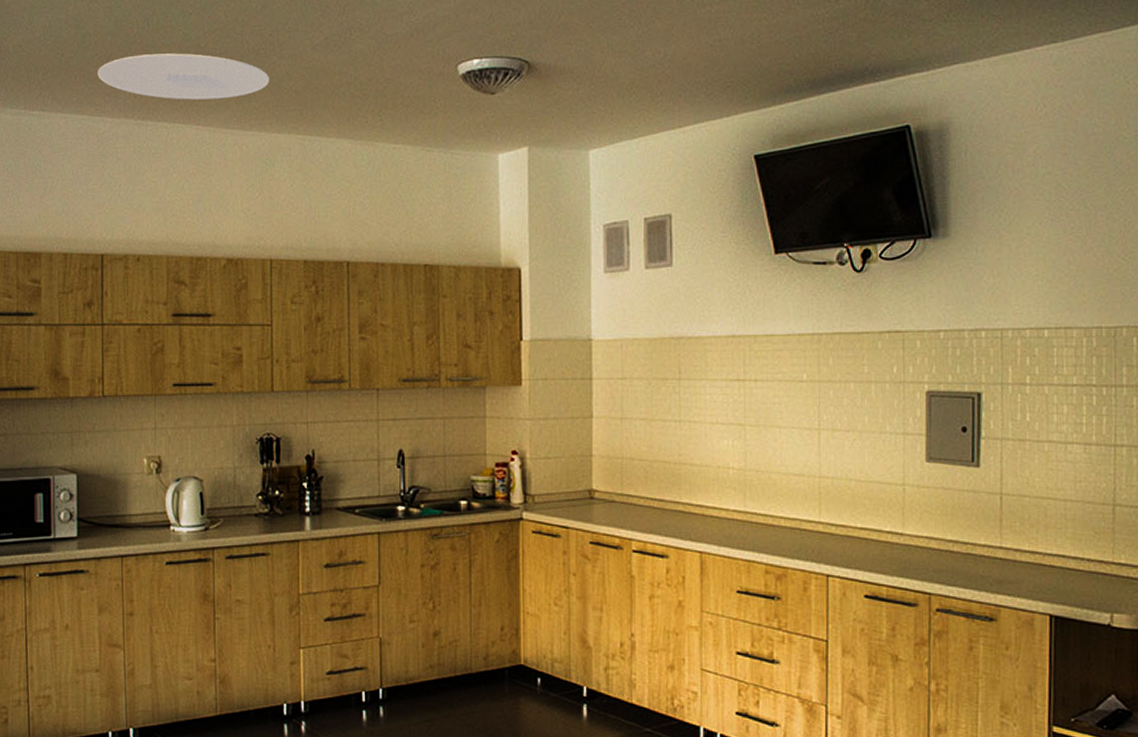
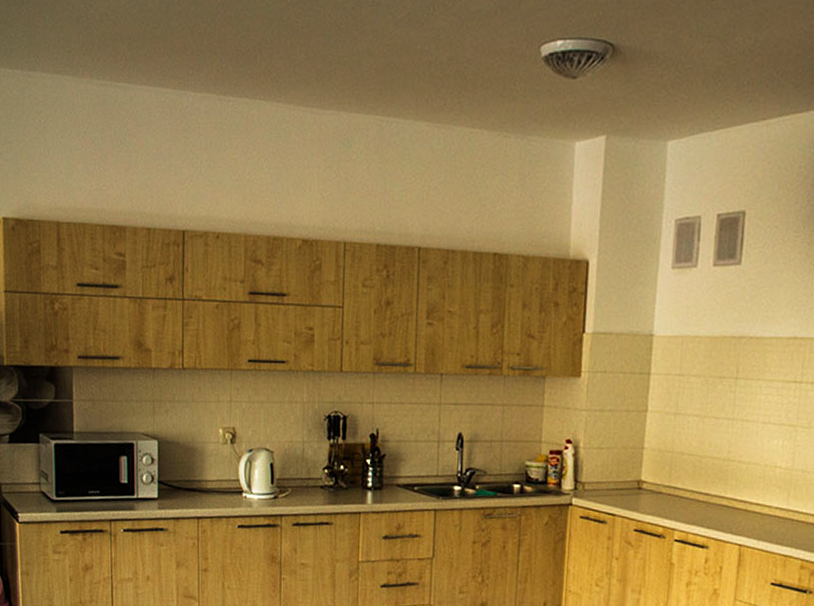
ceiling light: present [98,53,269,100] -> none [181,26,350,76]

